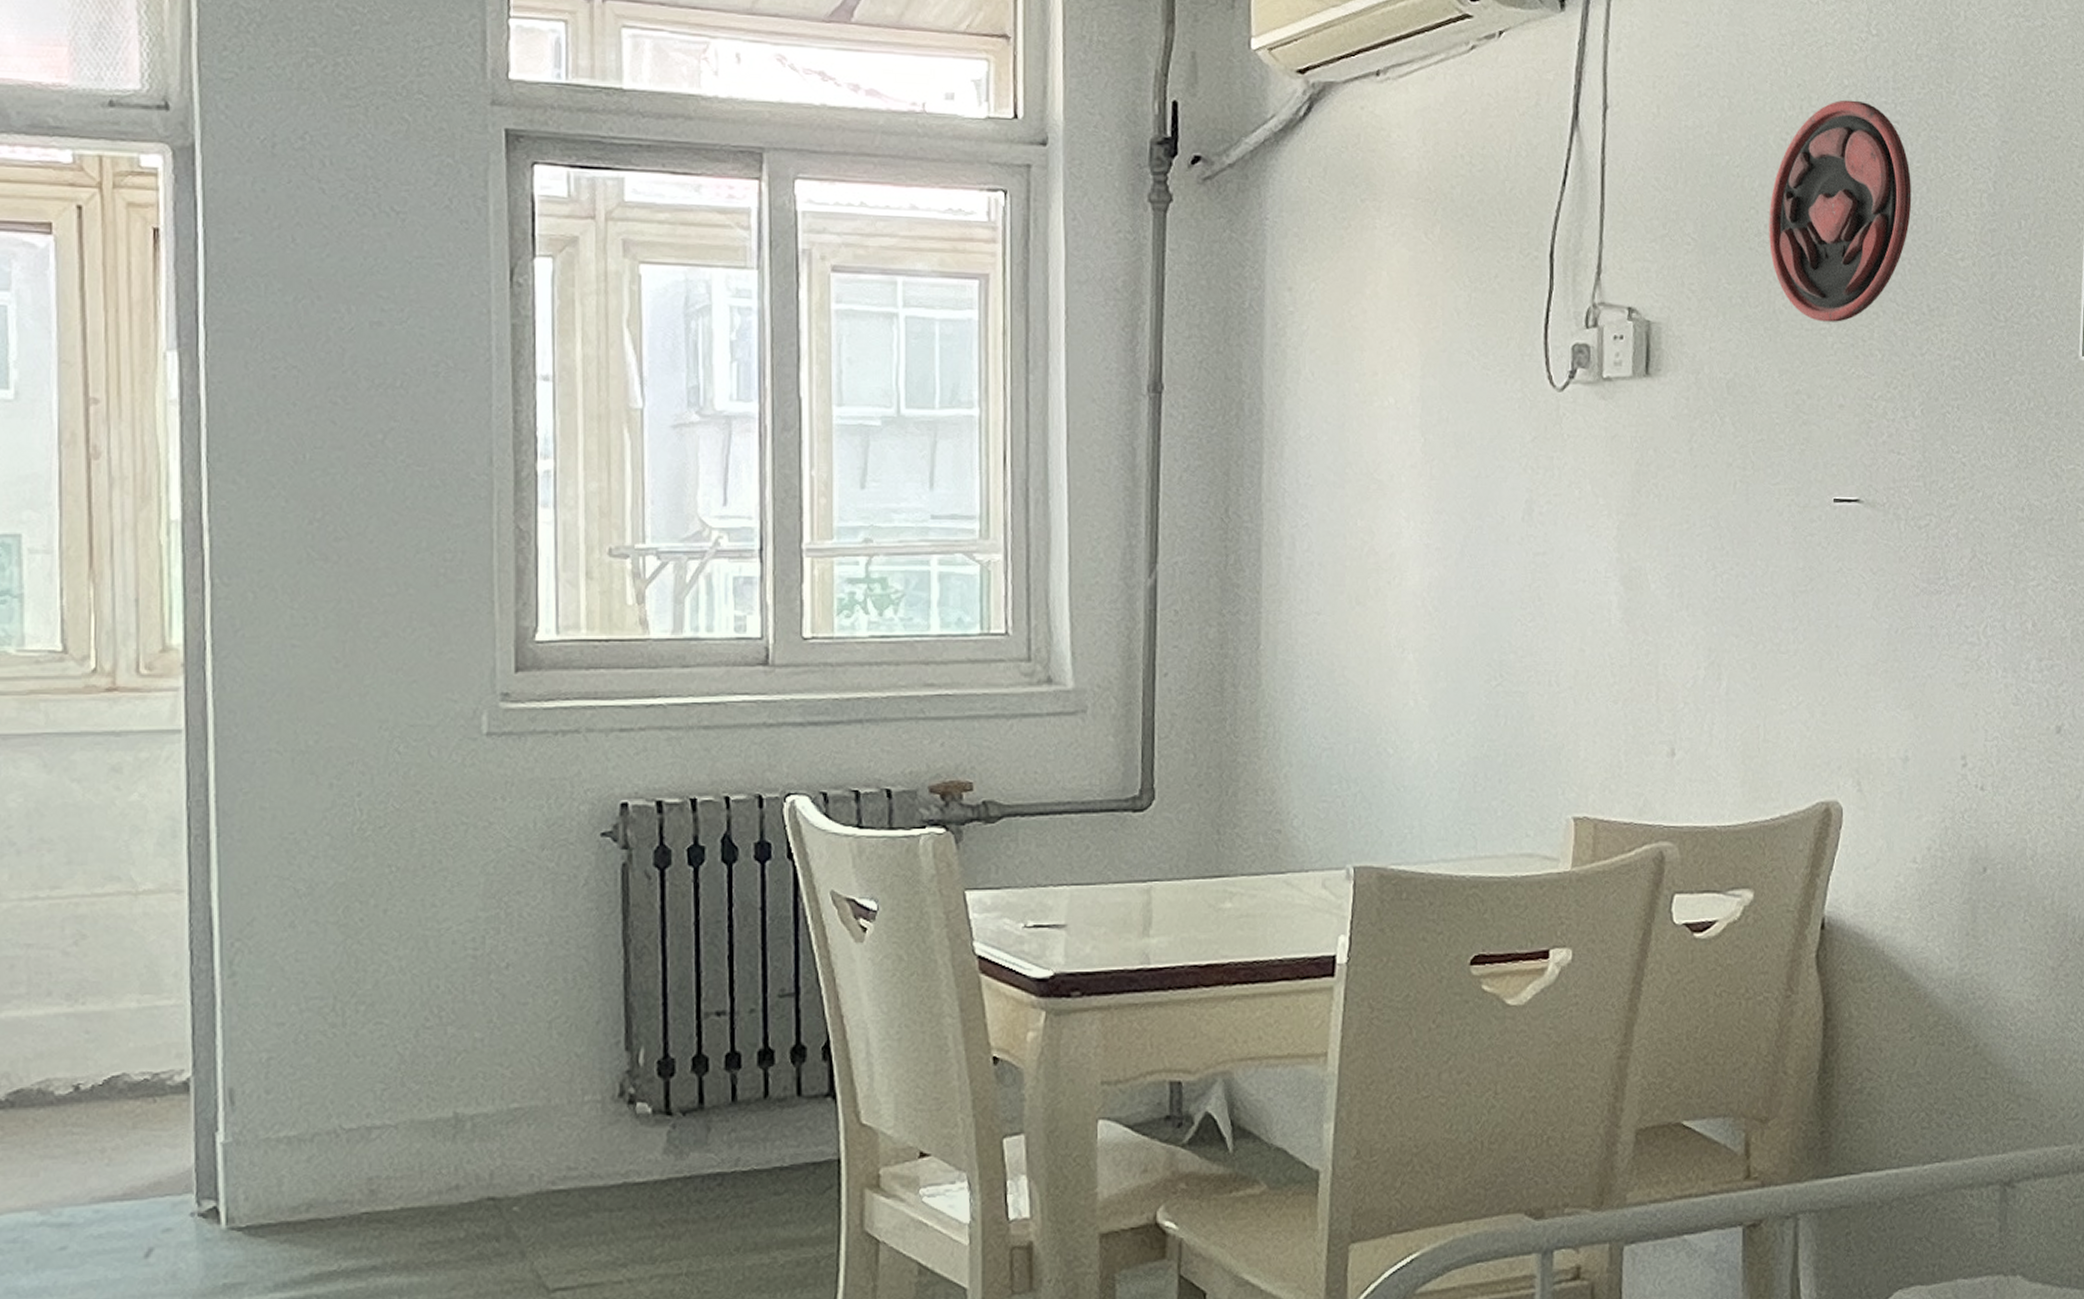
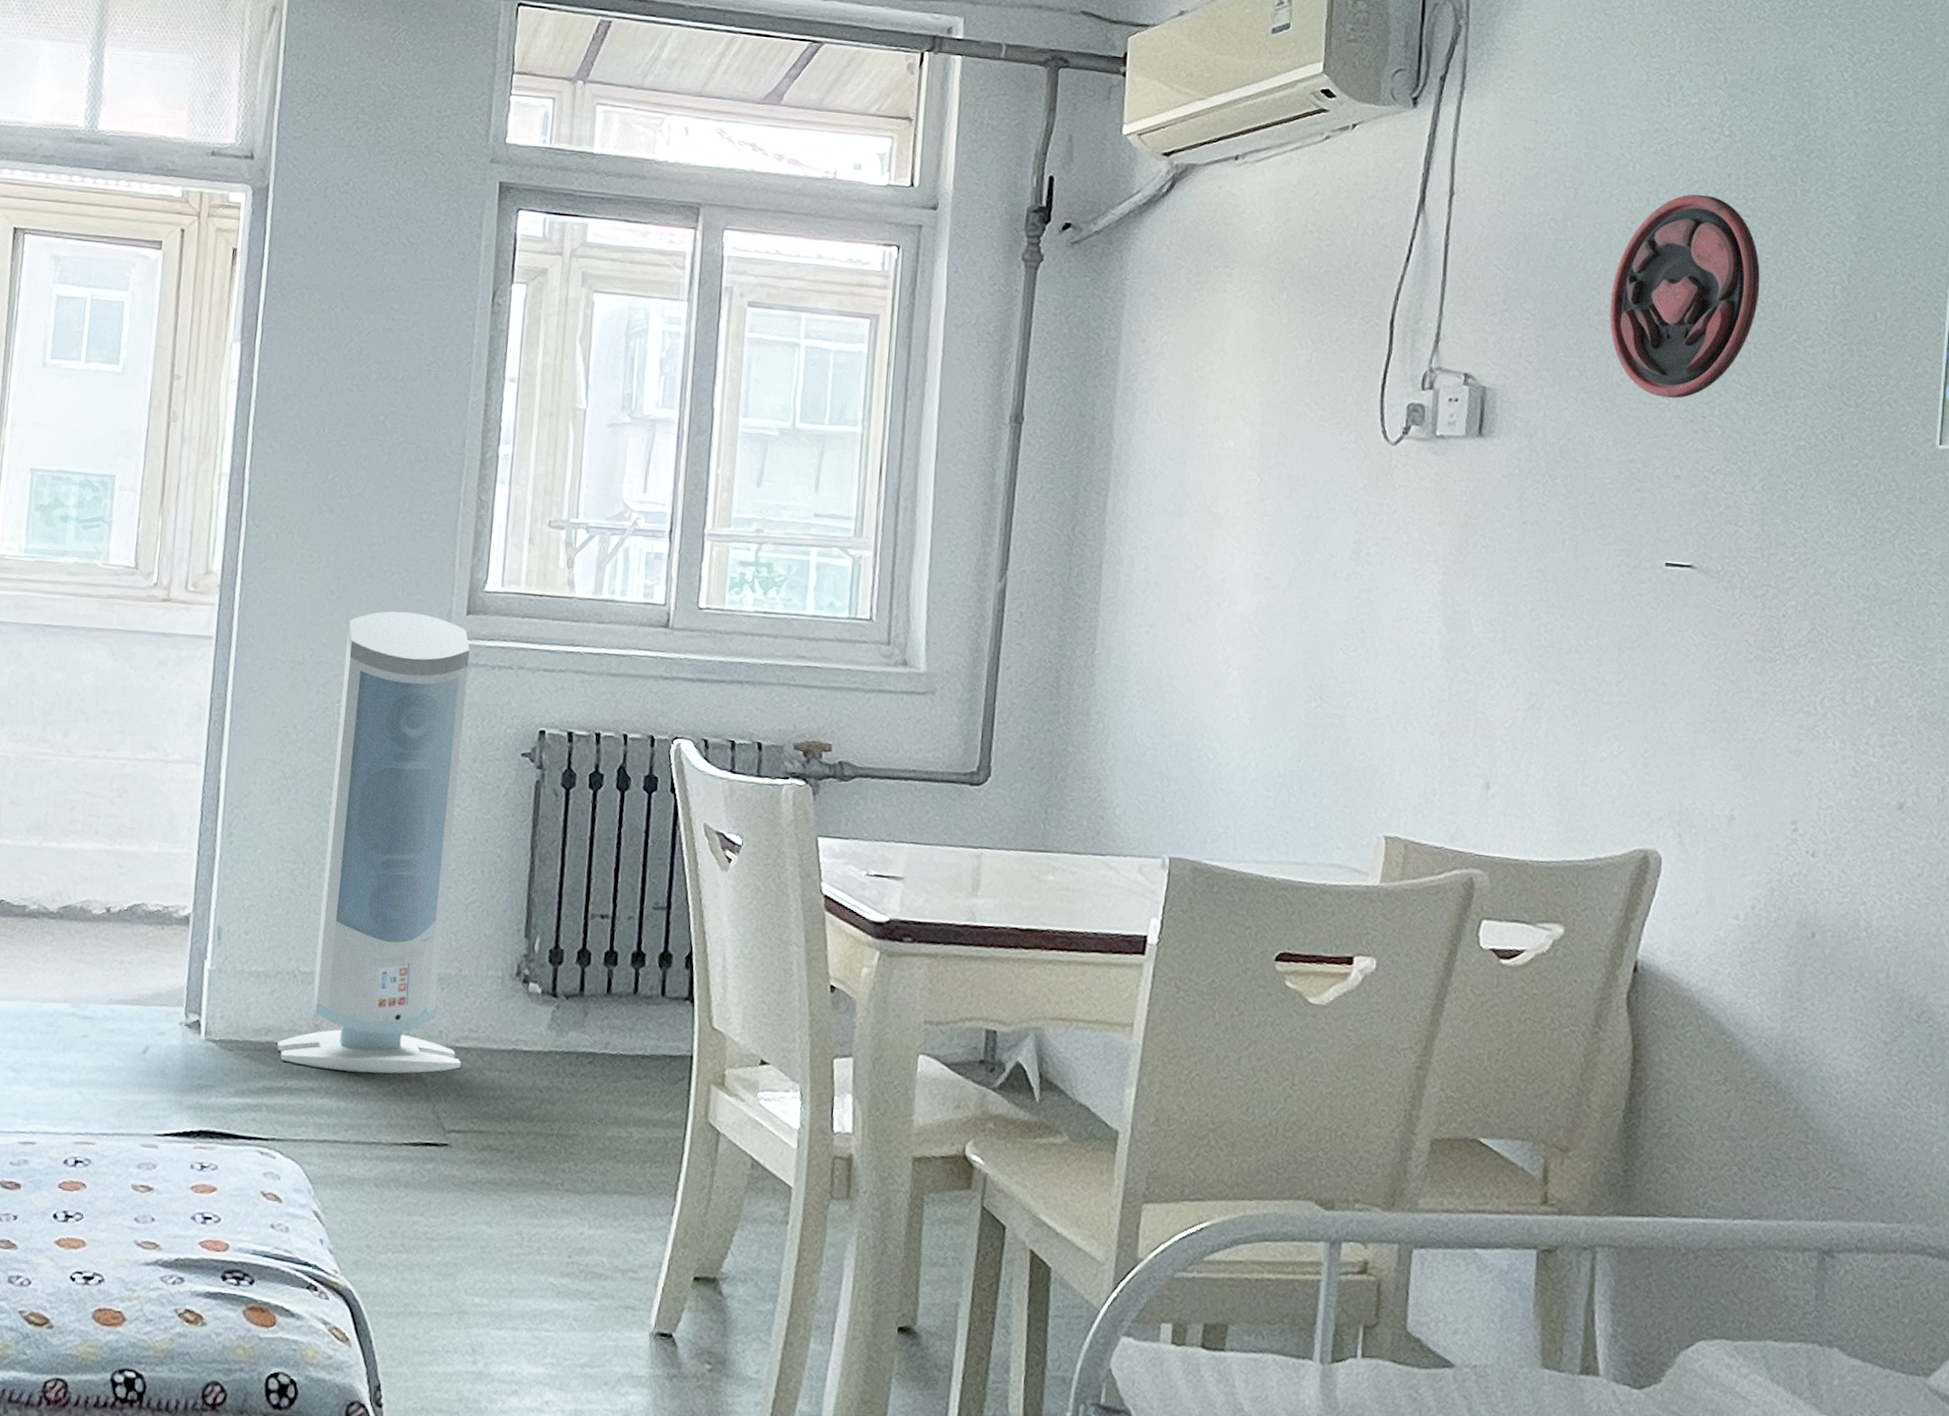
air purifier: none [324,675,561,1241] -> present [277,611,470,1074]

